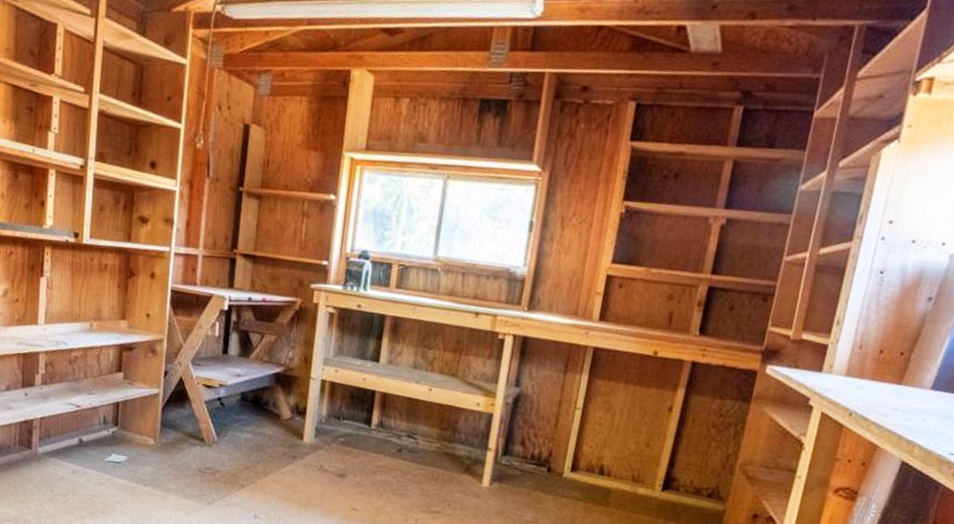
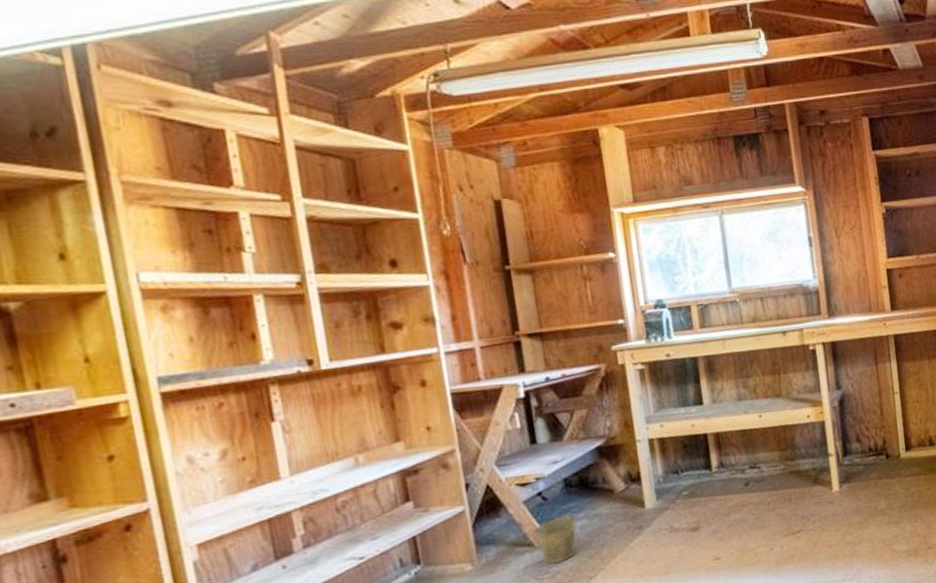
bucket: none [207,409,243,464] -> present [533,502,576,564]

